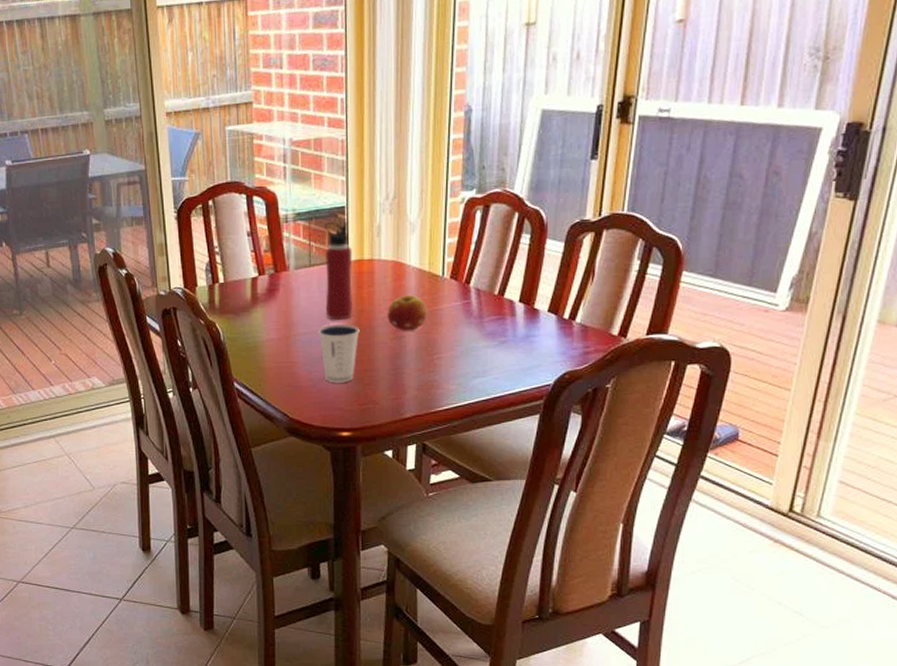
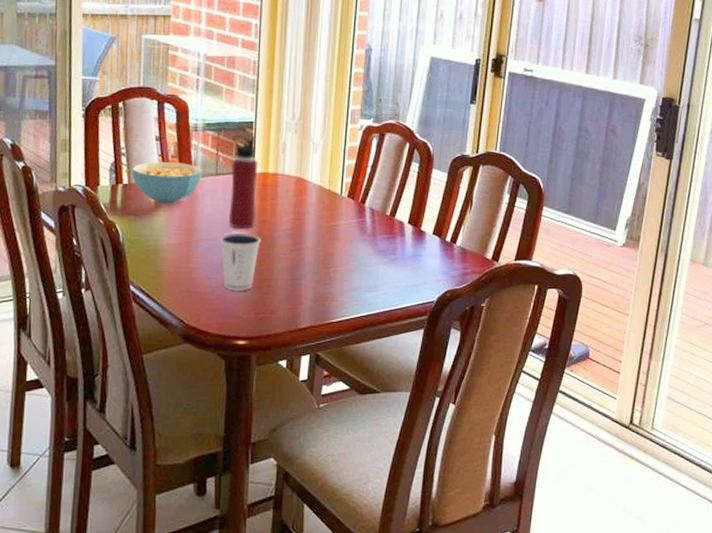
cereal bowl: none [227,256,296,300] -> present [132,162,202,204]
fruit: present [387,295,427,331] -> none [288,210,326,244]

